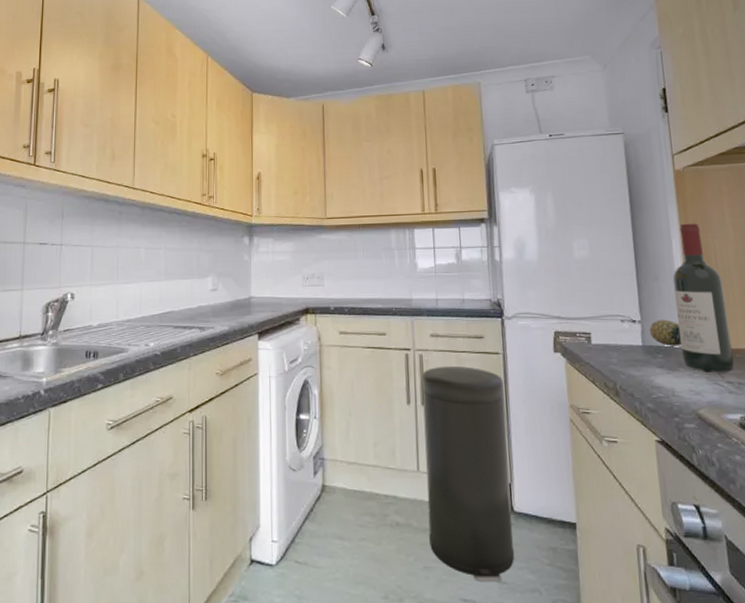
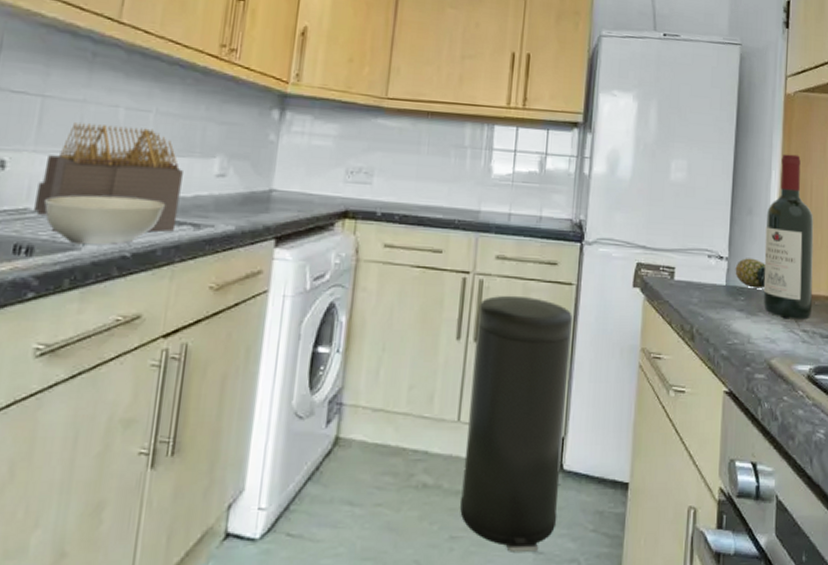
architectural model: none [94,261,188,341] -> present [33,123,183,233]
bowl: none [101,311,179,348] -> present [44,195,166,246]

